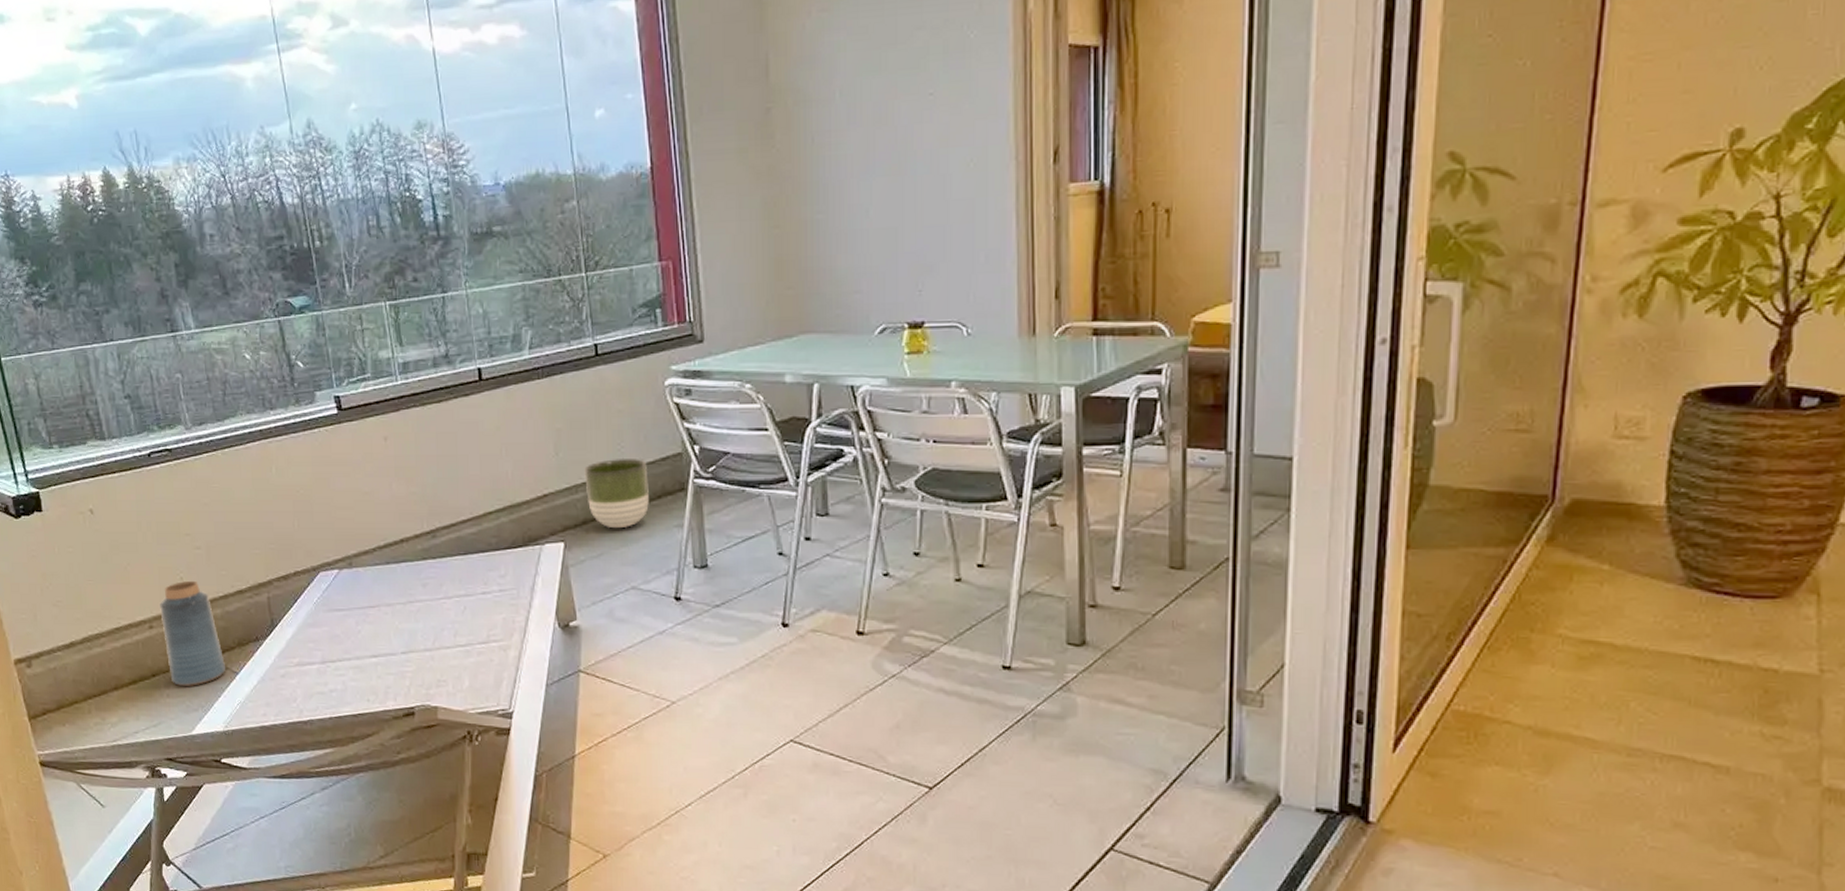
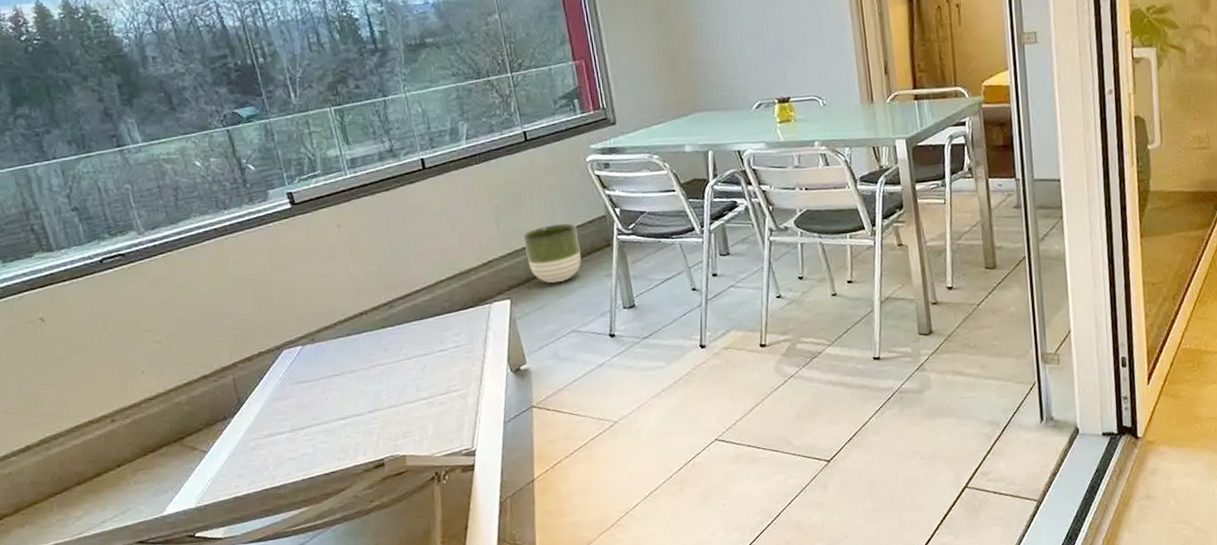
vase: present [160,580,225,686] -> none [121,372,194,472]

